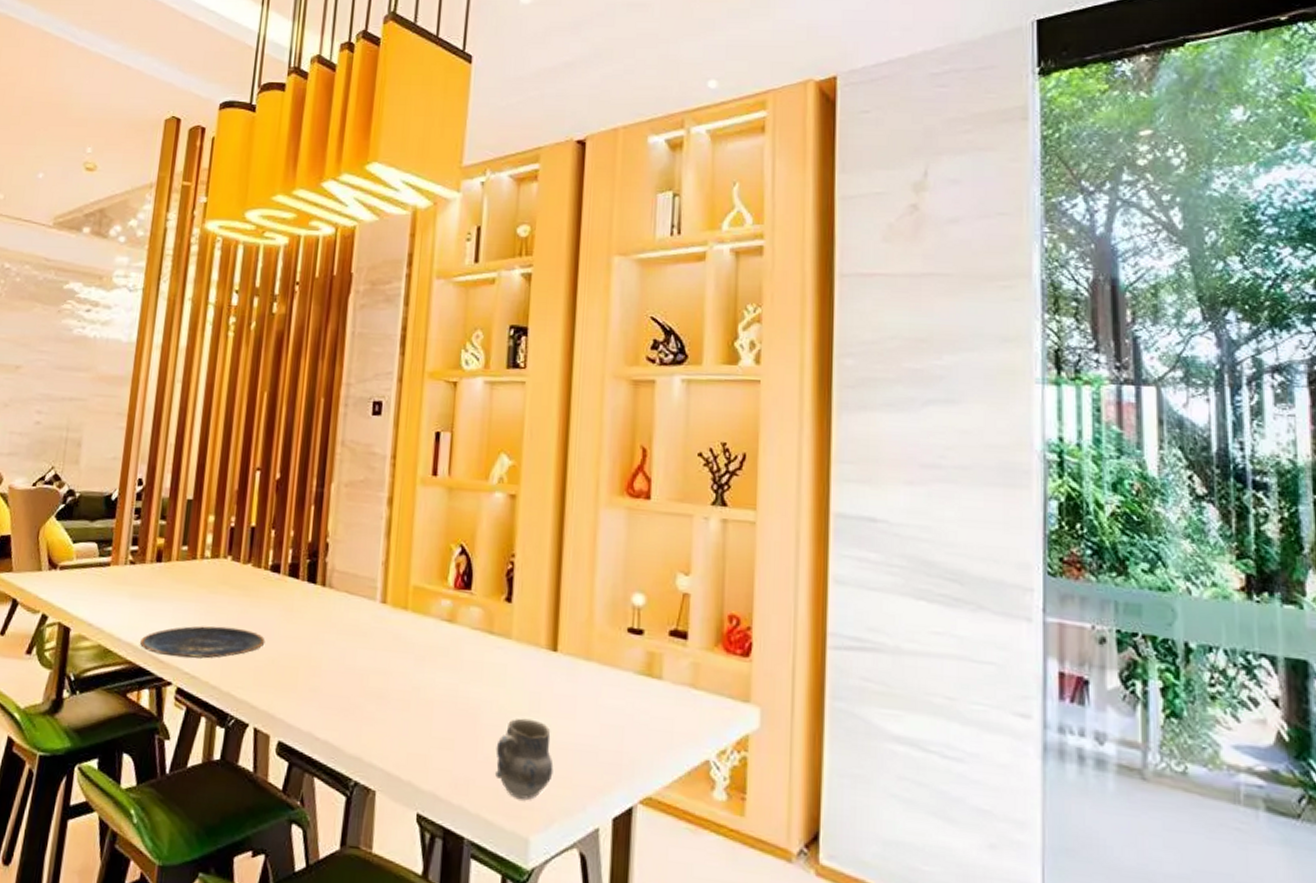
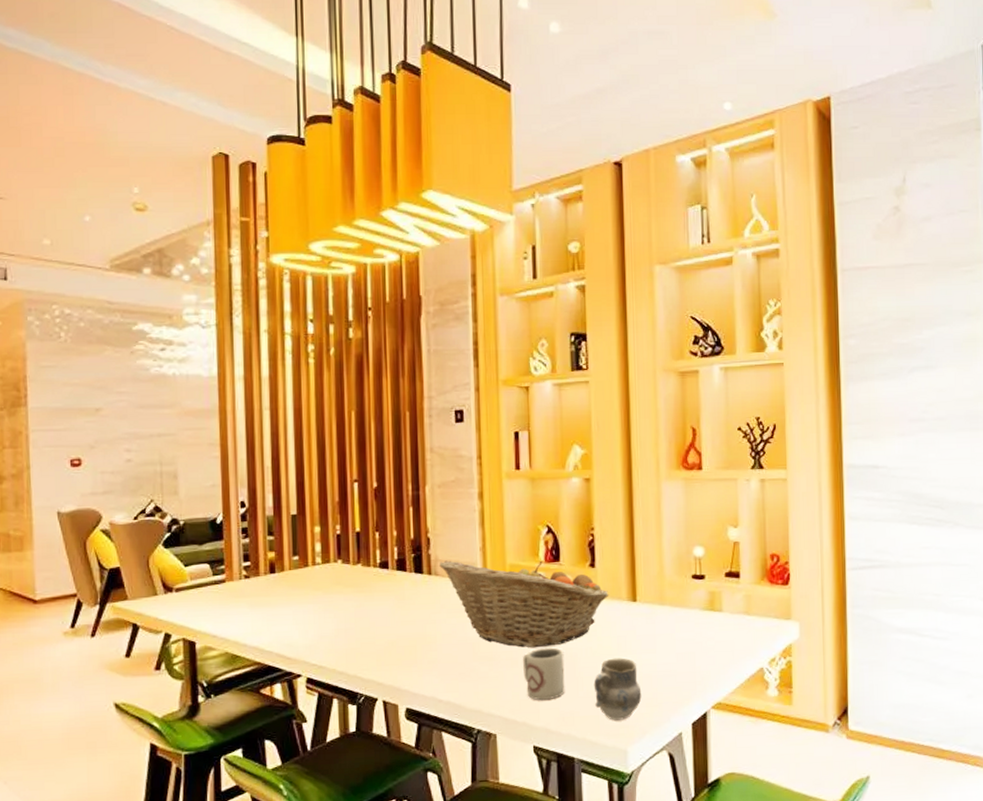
plate: present [139,625,265,659] -> none [265,620,383,653]
fruit basket: none [335,571,525,692] -> present [439,560,609,648]
cup: none [415,692,465,758] -> present [523,647,565,701]

